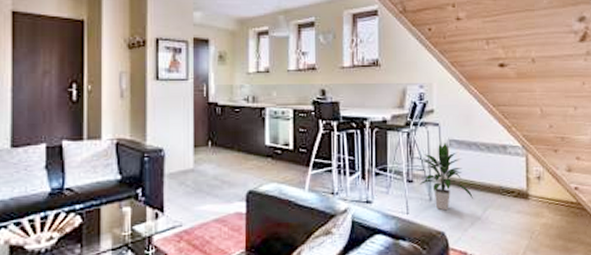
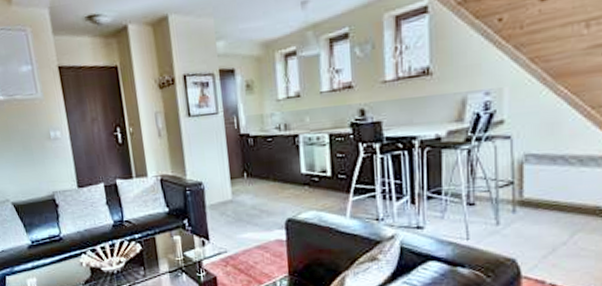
indoor plant: present [419,142,473,211] -> none [483,158,556,236]

